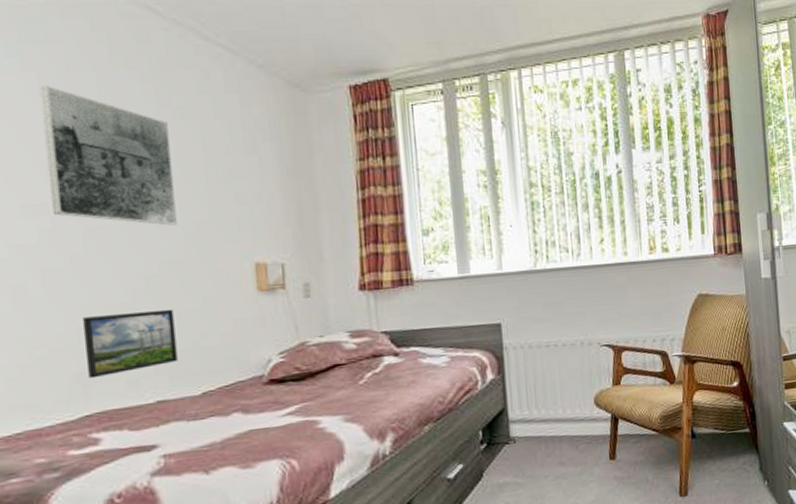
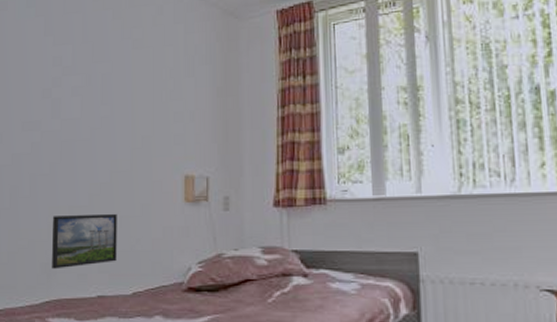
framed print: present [40,86,177,226] -> none [42,27,128,140]

